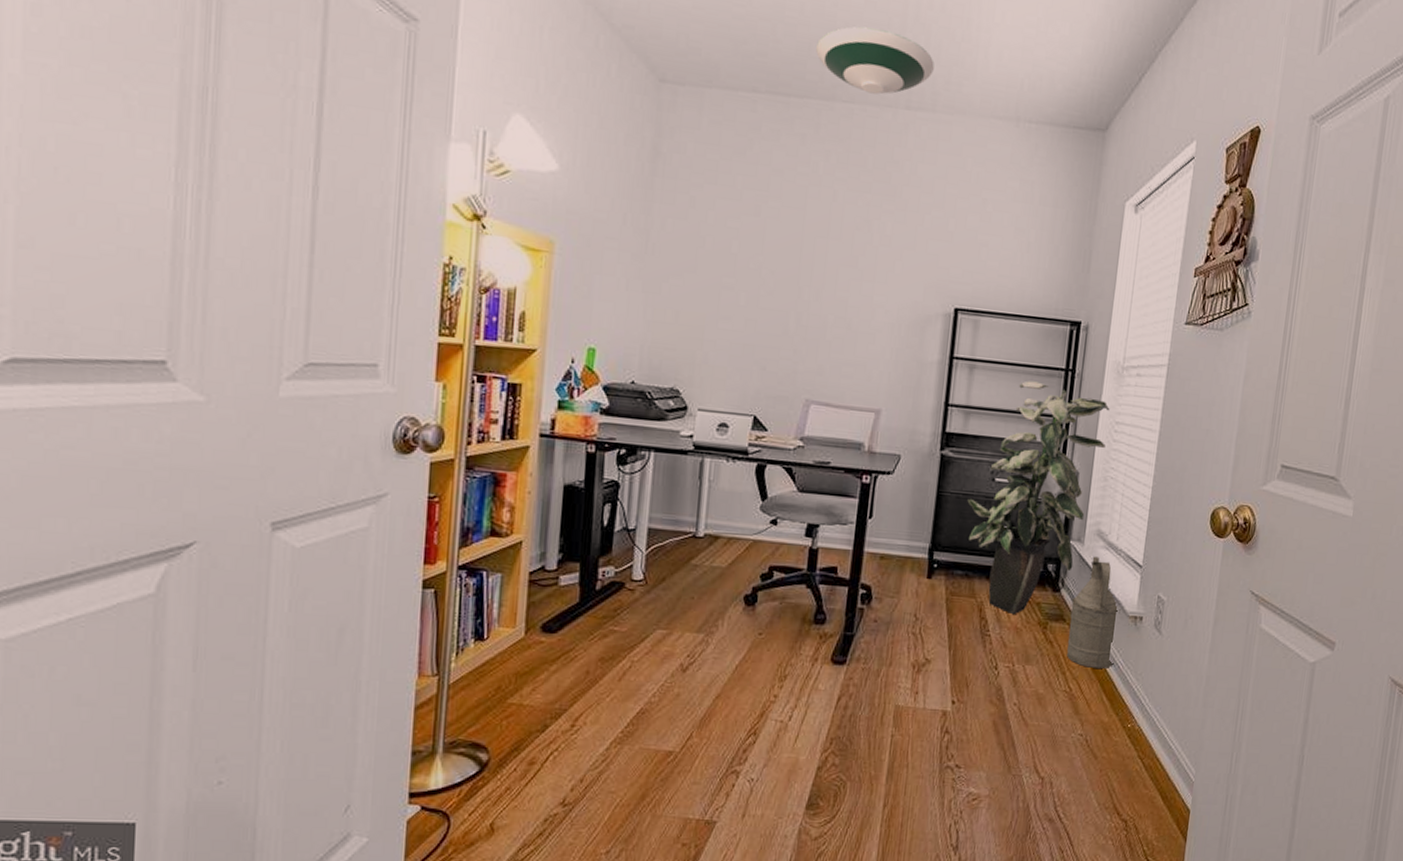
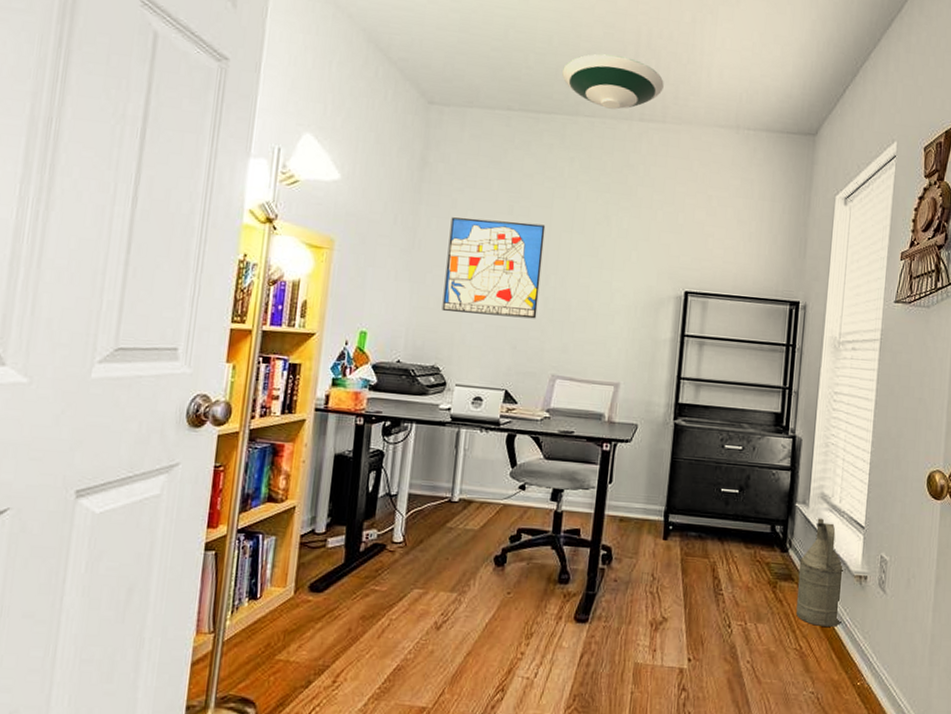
wall art: none [680,218,798,337] -> present [442,217,546,319]
indoor plant: present [967,380,1110,615] -> none [699,355,829,575]

